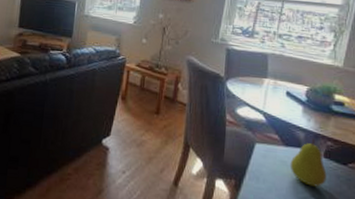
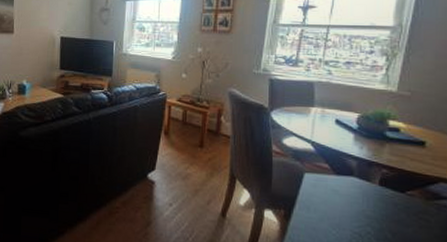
fruit: present [290,138,327,187] -> none [342,166,383,216]

